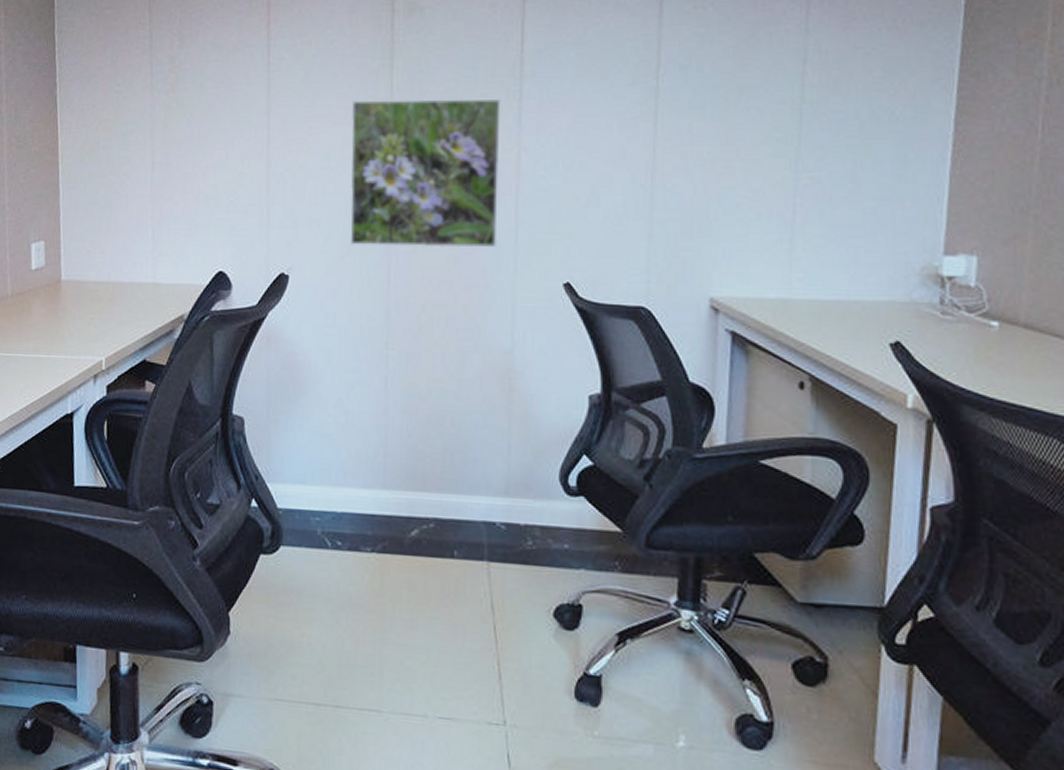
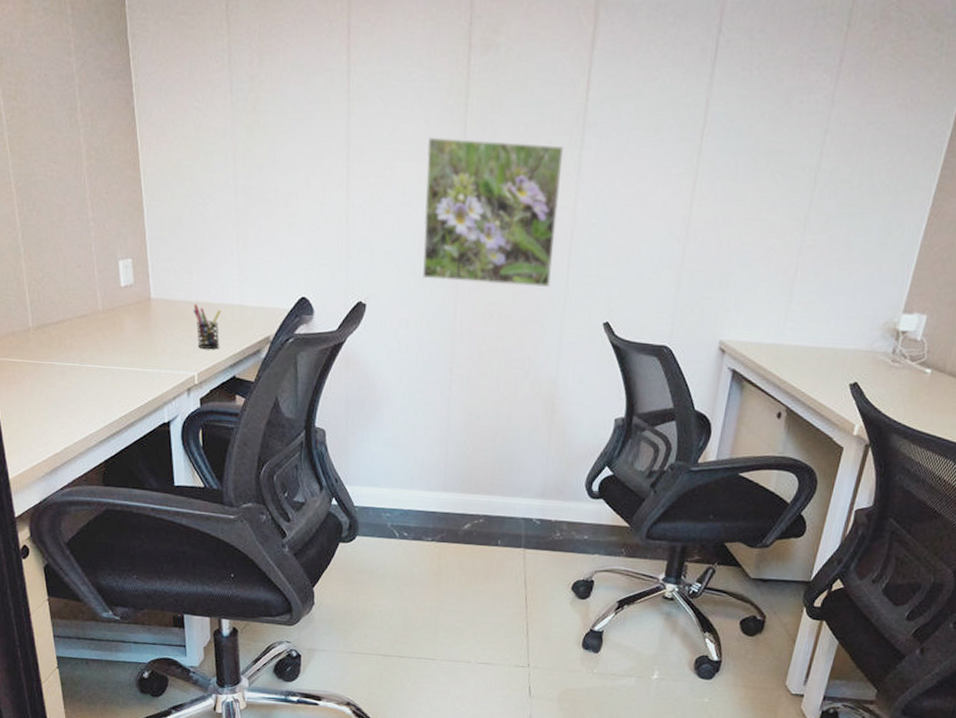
pen holder: none [104,284,134,331] -> present [193,304,222,349]

